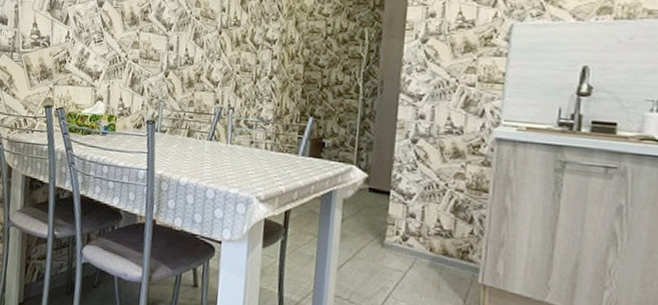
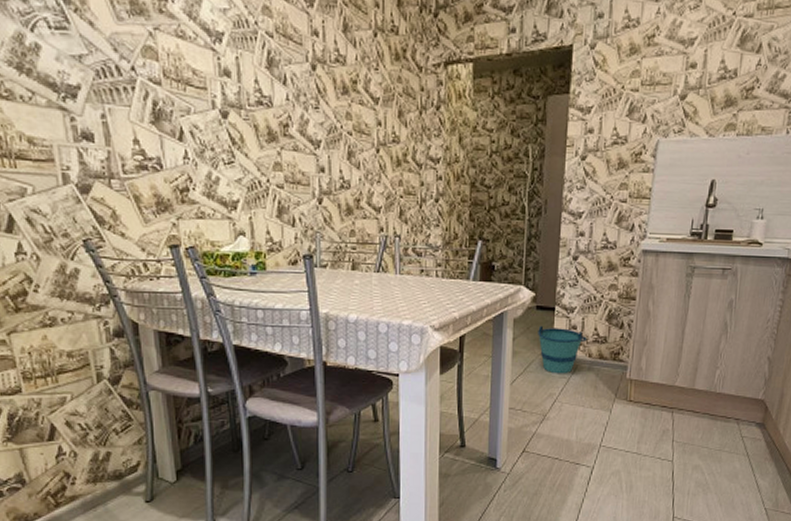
bucket: none [370,209,429,267] -> present [538,325,588,374]

